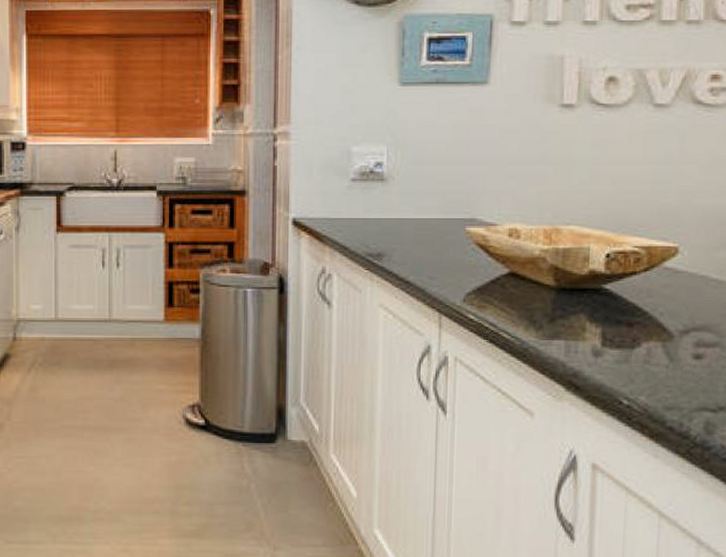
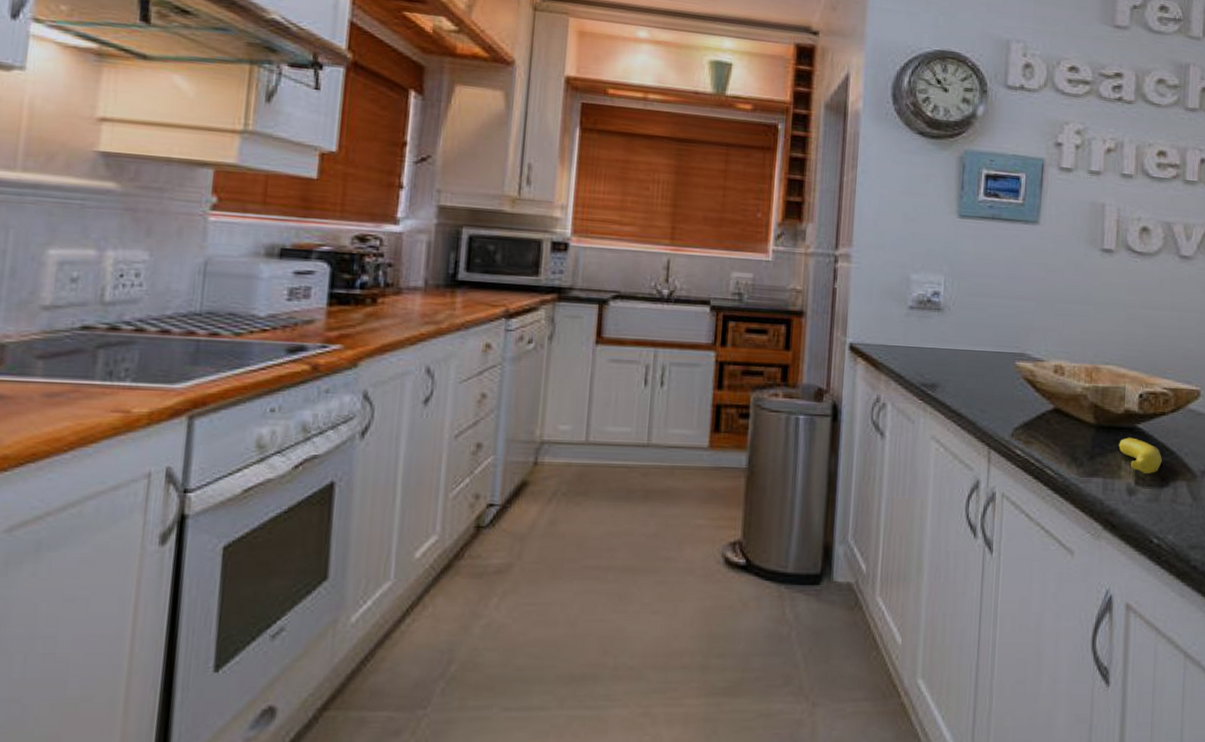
banana: none [582,298,633,335] -> present [1118,437,1162,474]

